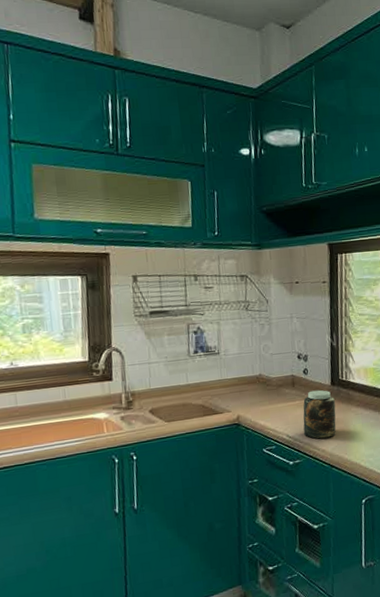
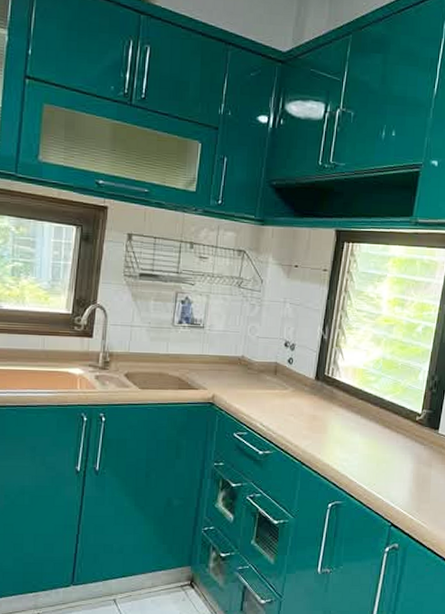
jar: present [303,389,336,439] -> none [278,382,316,434]

